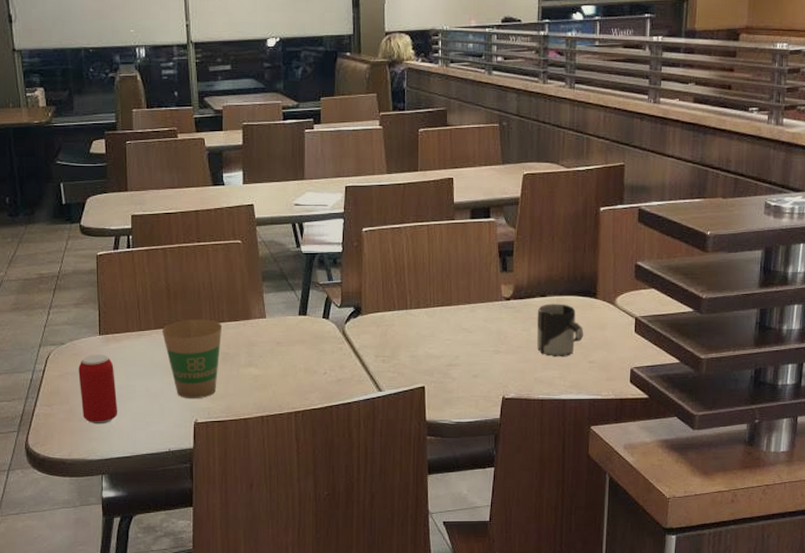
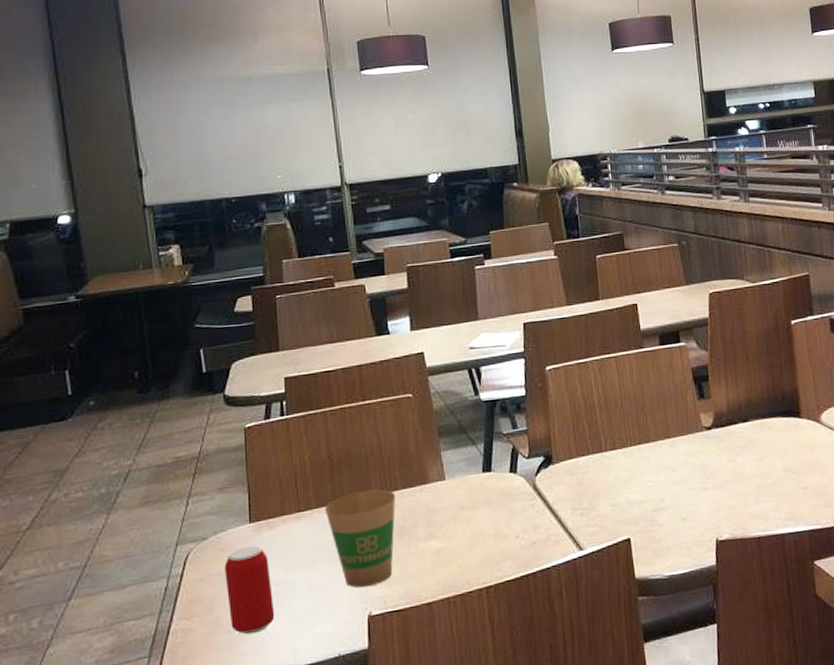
cup: present [536,304,584,357] -> none [741,427,793,487]

